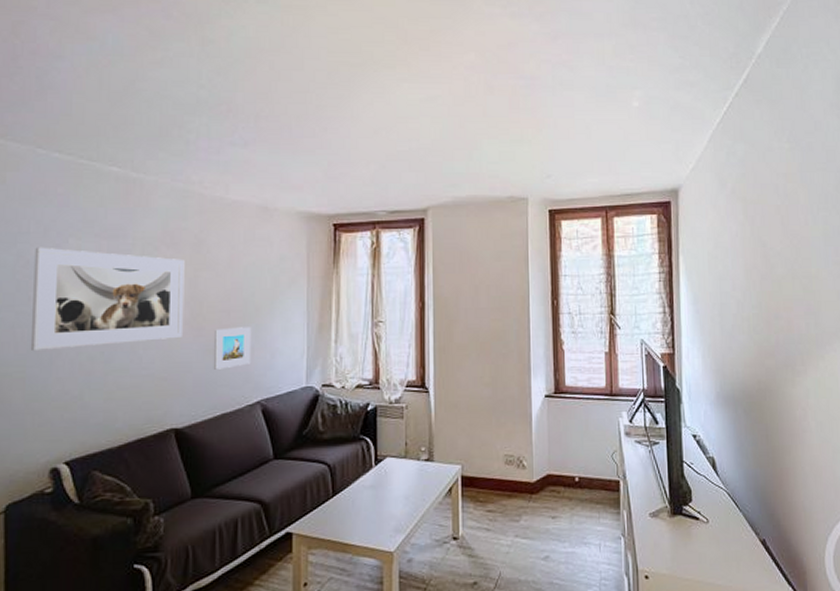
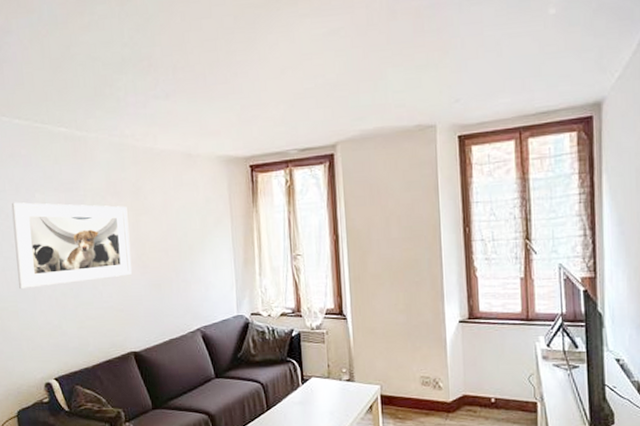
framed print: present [213,327,252,370] -> none [156,264,189,302]

